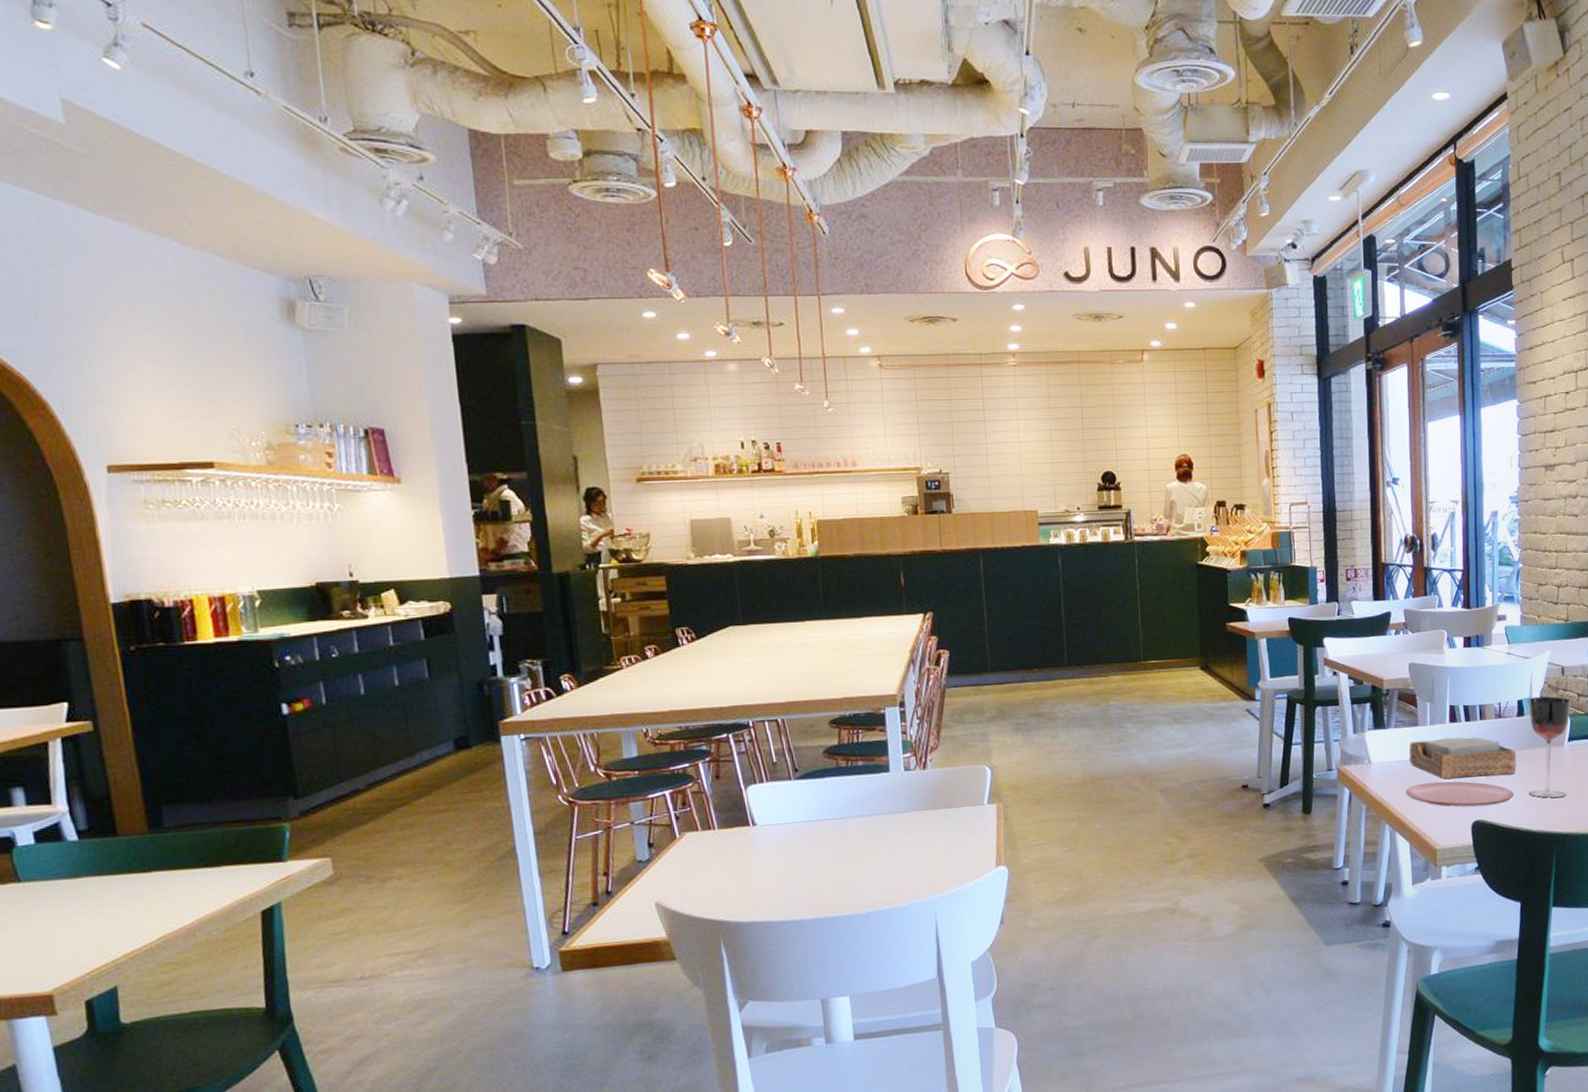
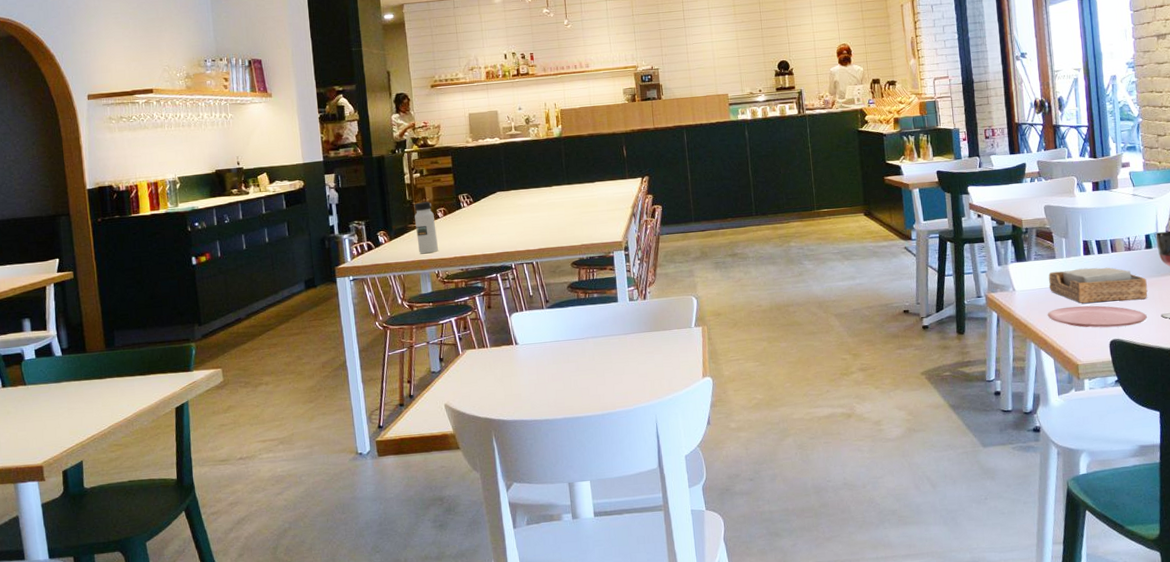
water bottle: none [612,636,647,706] -> present [414,201,438,254]

